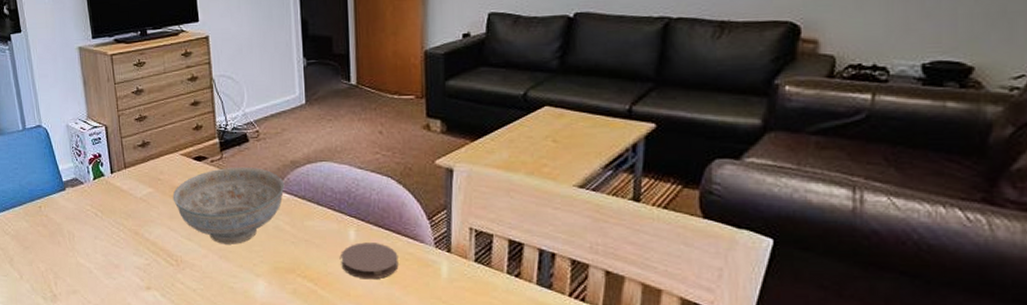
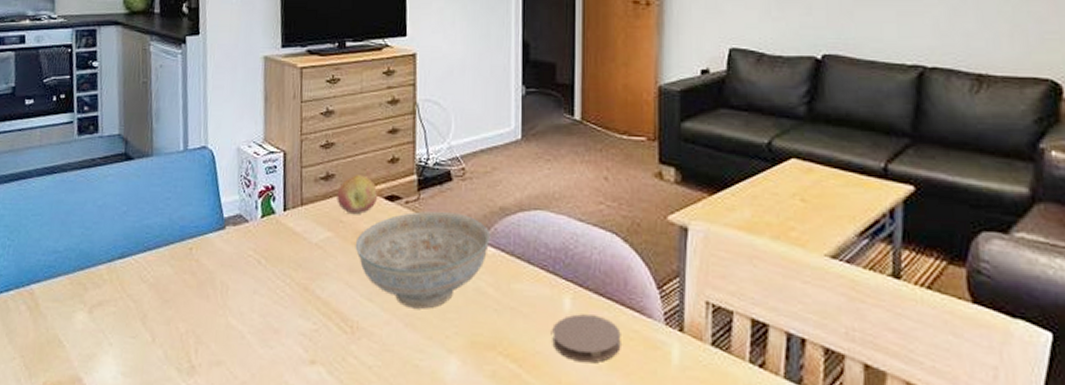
fruit: none [153,141,187,172] -> present [337,175,377,214]

